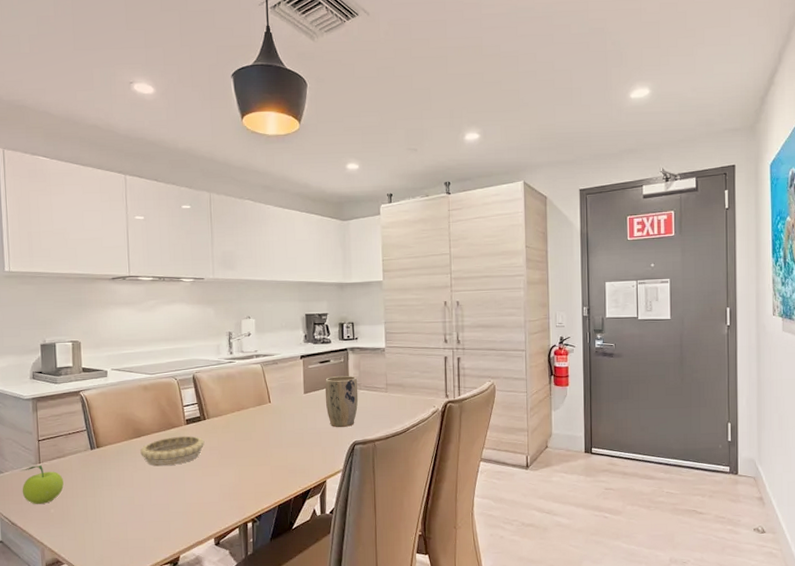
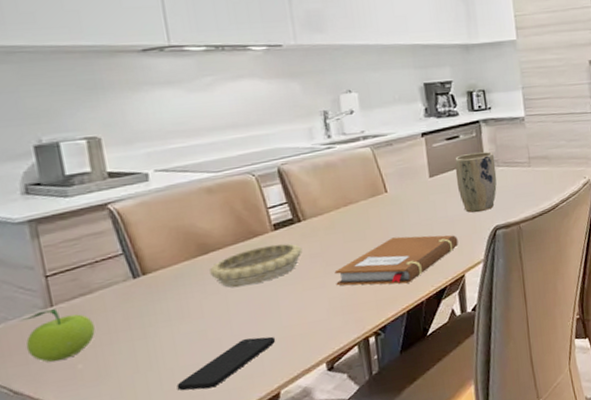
smartphone: none [111,508,180,544] -> present [176,336,276,391]
notebook: none [226,441,323,482] -> present [334,235,458,286]

